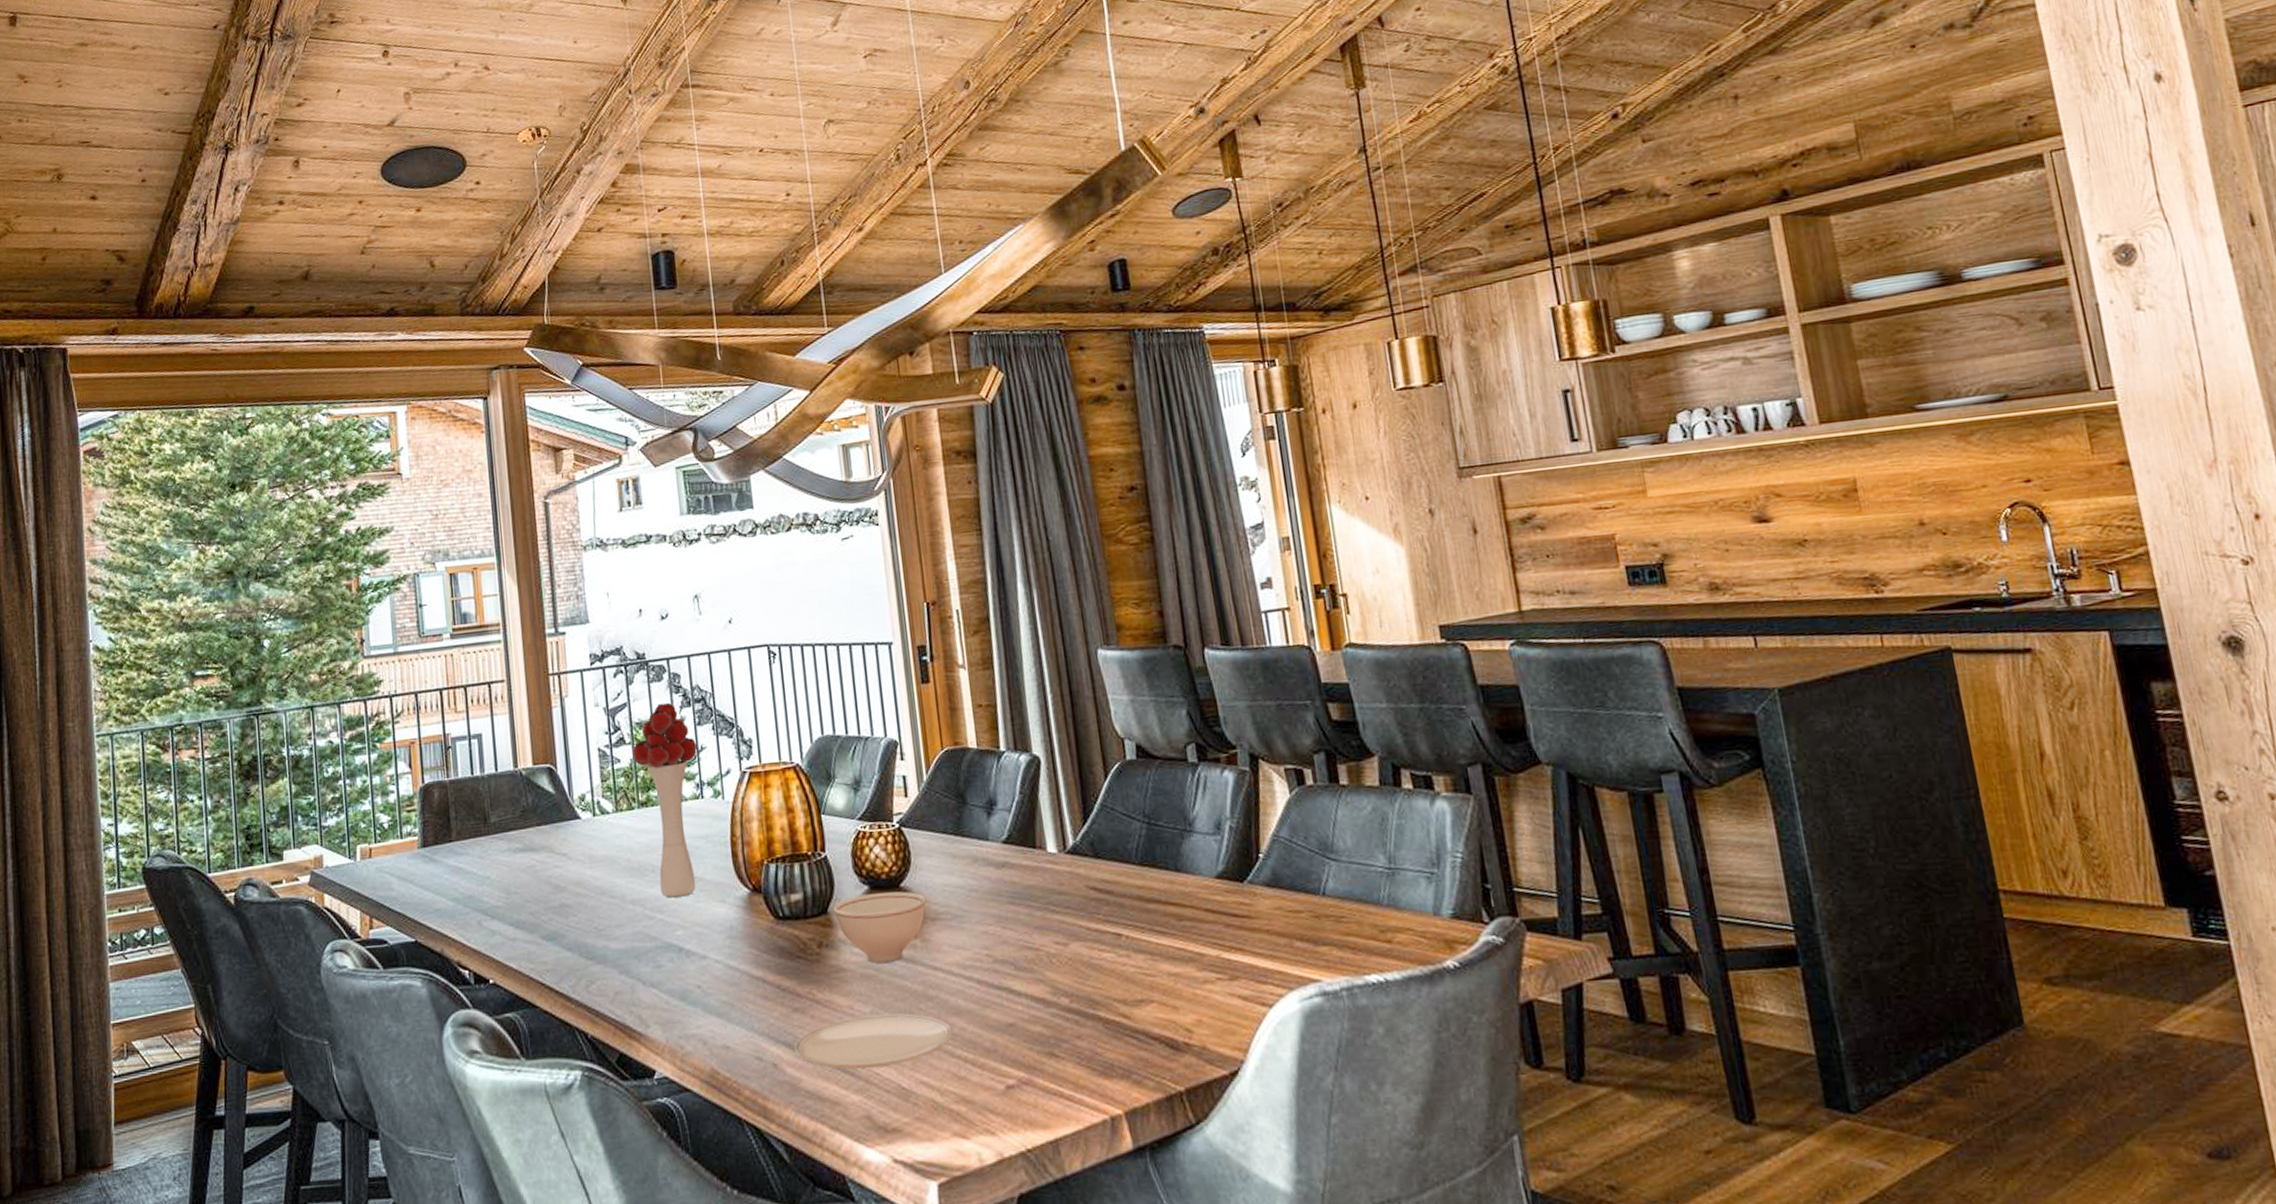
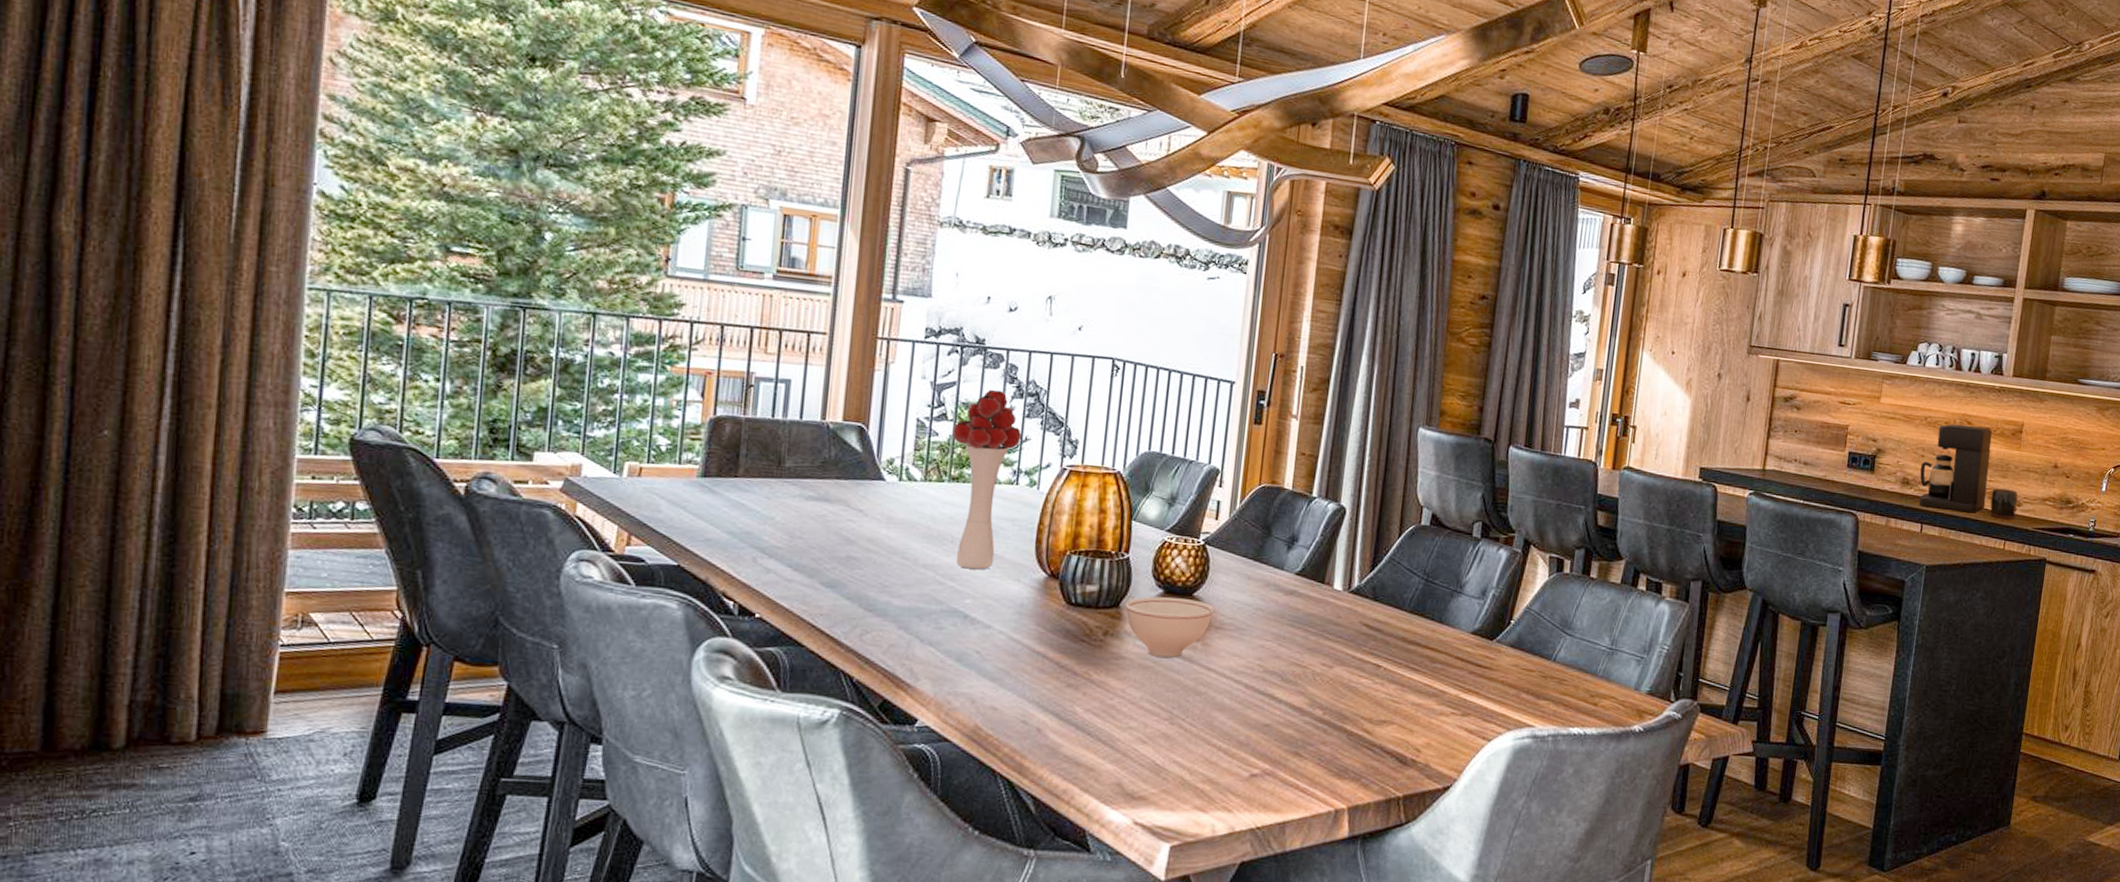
plate: present [794,1013,953,1069] -> none [1060,699,1213,745]
coffee maker: none [1728,495,1837,615] -> present [1919,424,1993,513]
mug: none [1839,566,1885,607] -> present [1990,488,2018,519]

